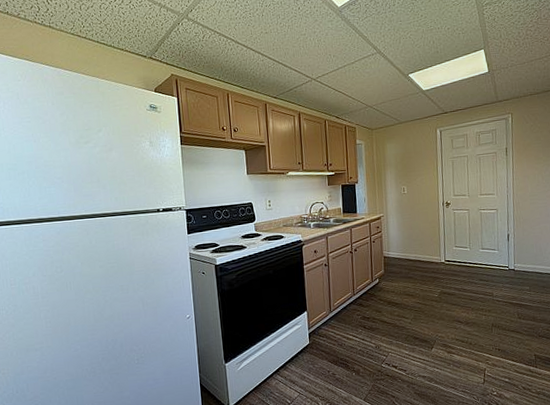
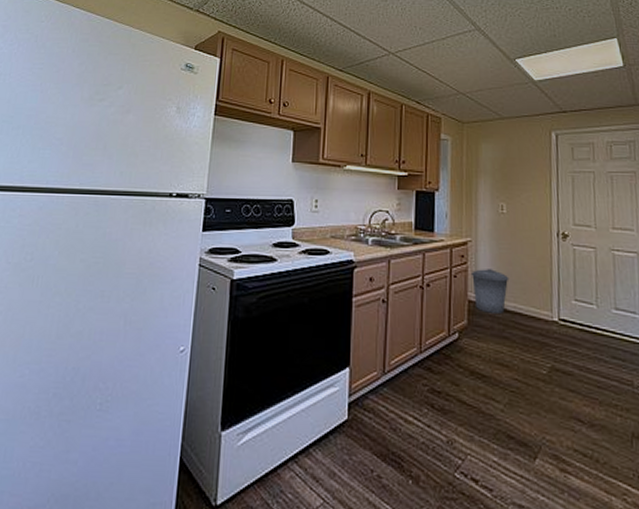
trash can: none [385,233,411,263] -> present [472,269,510,313]

